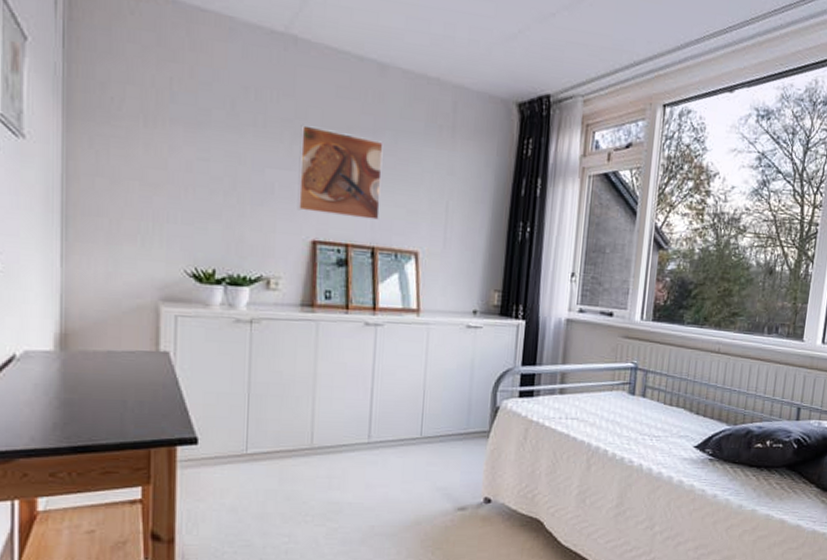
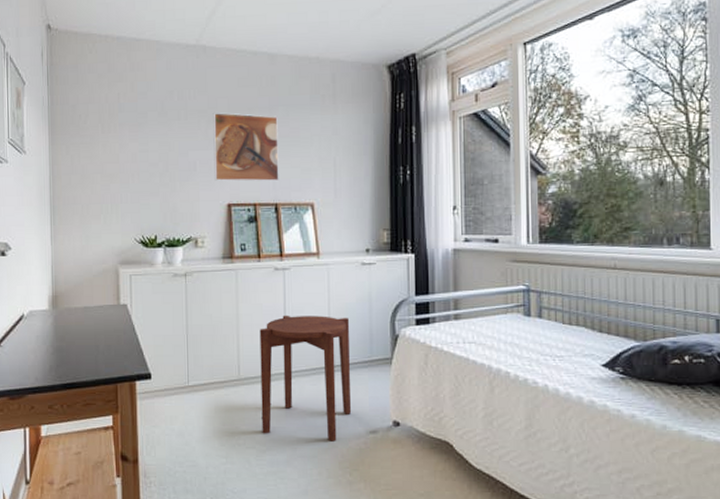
side table: none [335,377,447,519] -> present [259,315,352,441]

